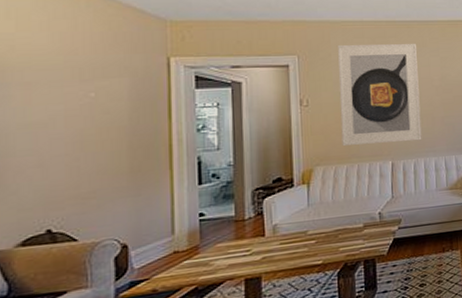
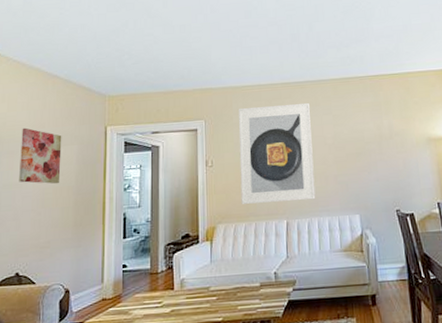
wall art: none [42,53,106,124] -> present [19,127,62,184]

